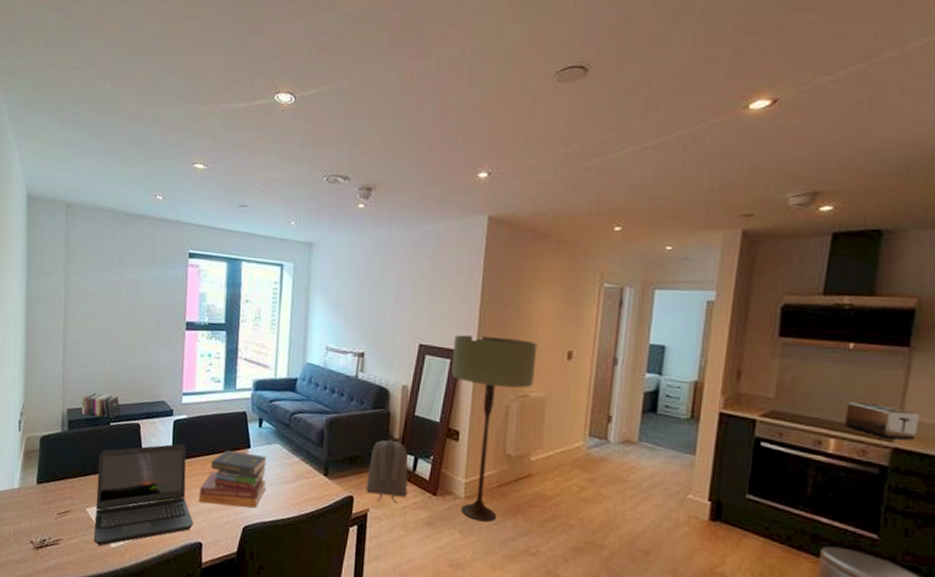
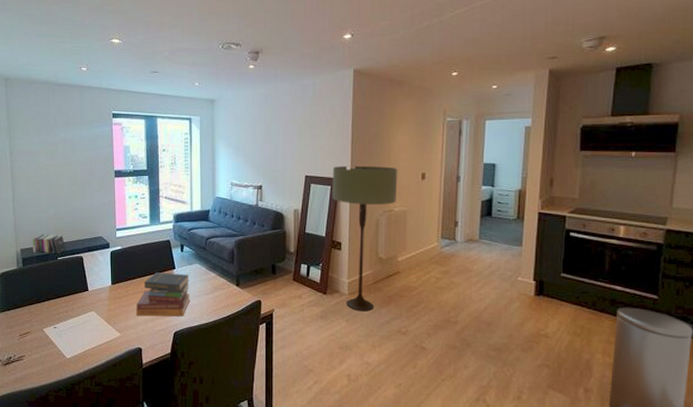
laptop computer: present [94,443,194,546] -> none [51,269,133,358]
backpack: present [366,438,409,504] -> none [270,252,304,304]
toaster: present [845,401,919,441] -> none [631,196,684,223]

